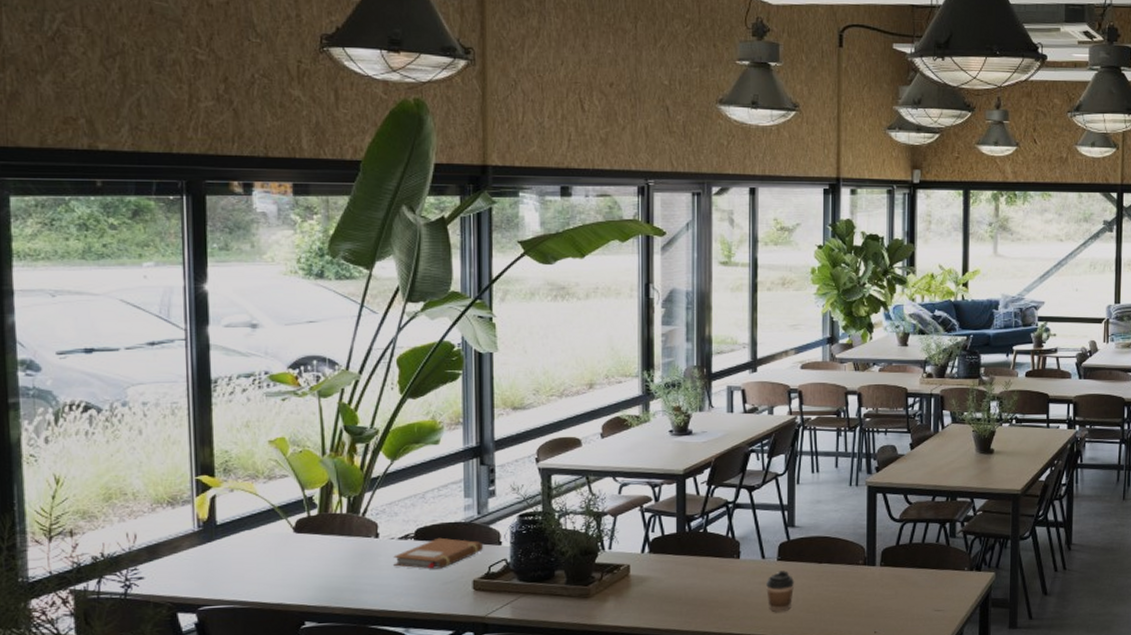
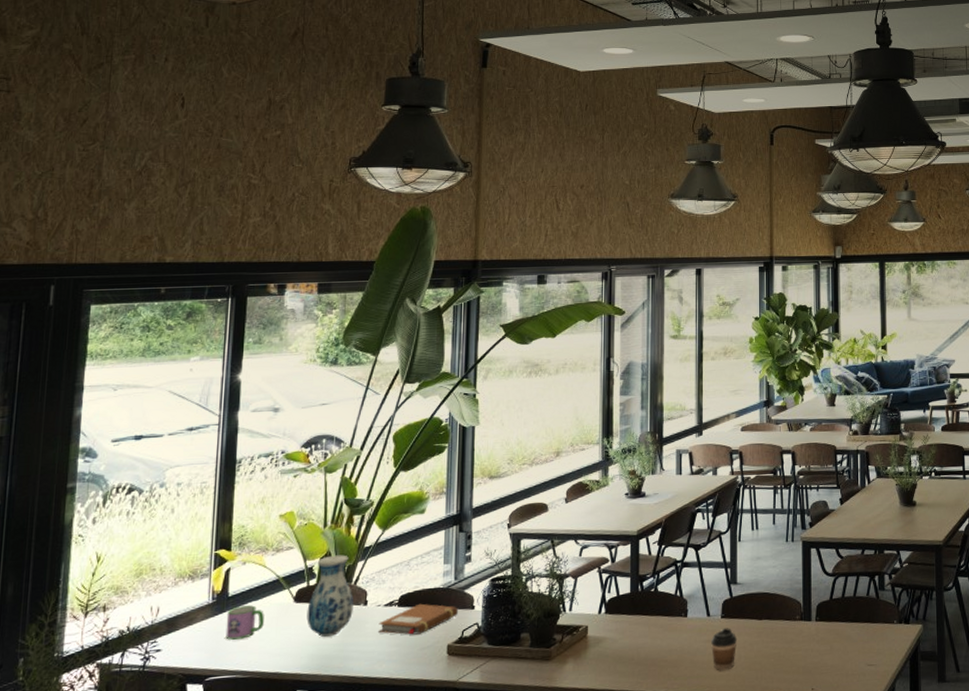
mug: none [216,534,261,569] -> present [225,605,264,640]
vase: none [309,485,363,569] -> present [306,555,354,637]

